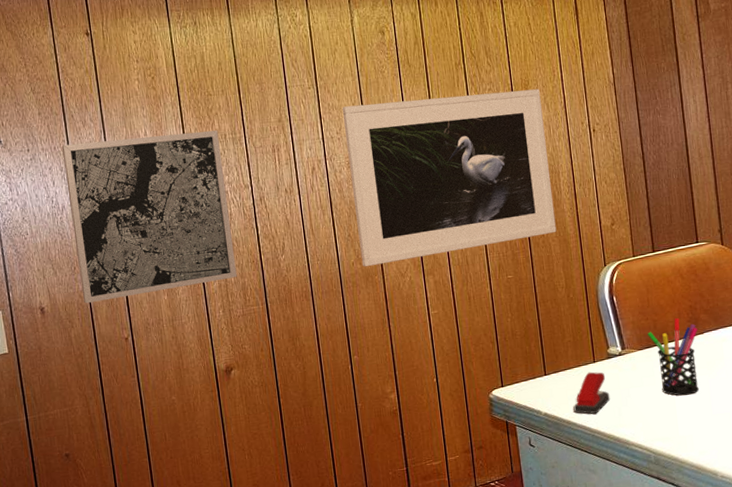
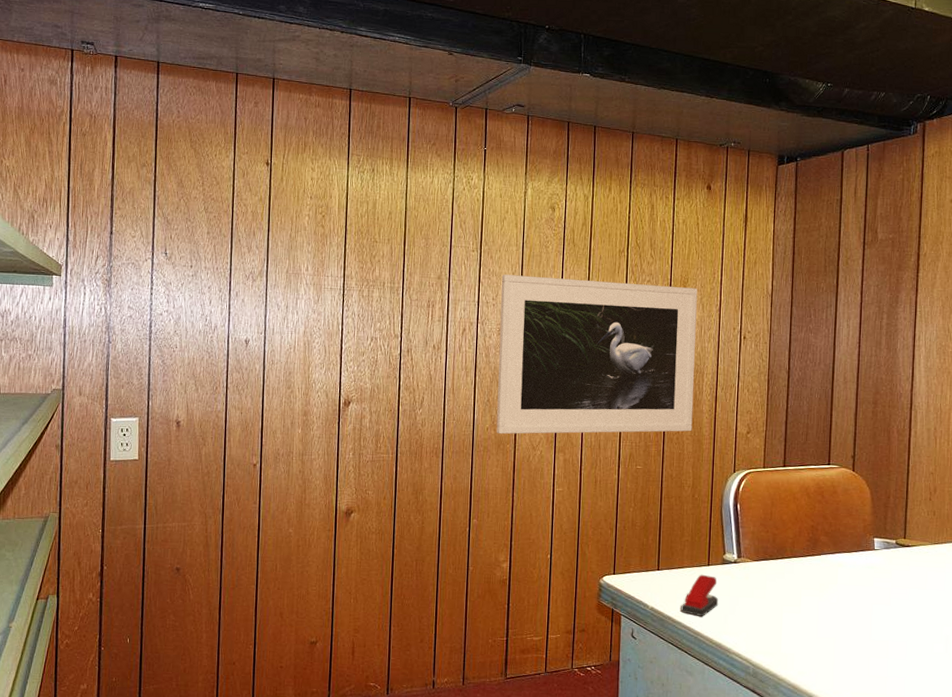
wall art: present [61,130,237,304] -> none [219,267,378,425]
pen holder: present [647,317,700,396] -> none [765,535,816,614]

